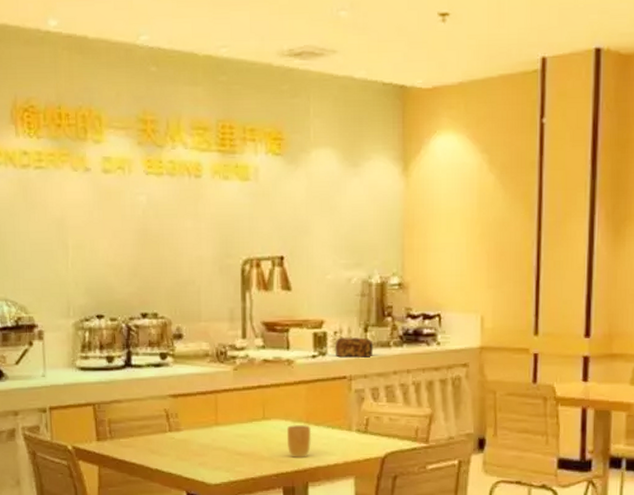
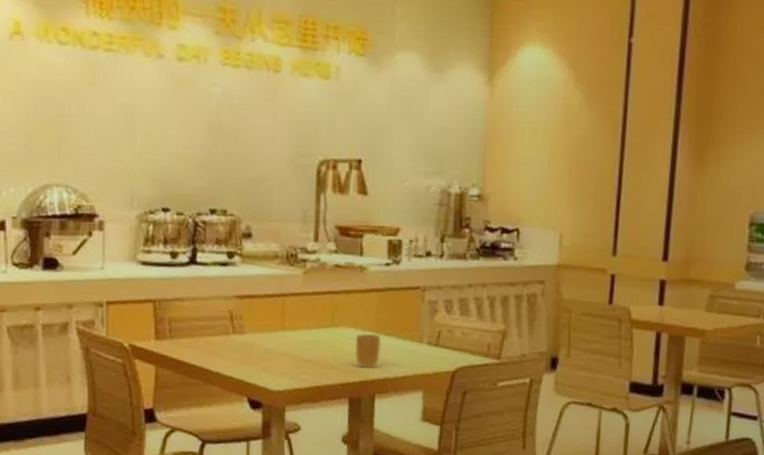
bread loaf: present [335,336,374,358] -> none [409,245,450,269]

